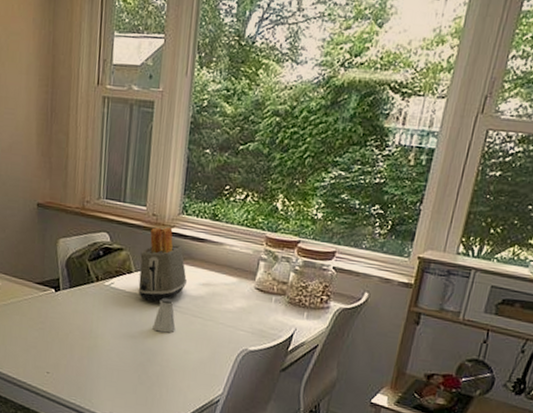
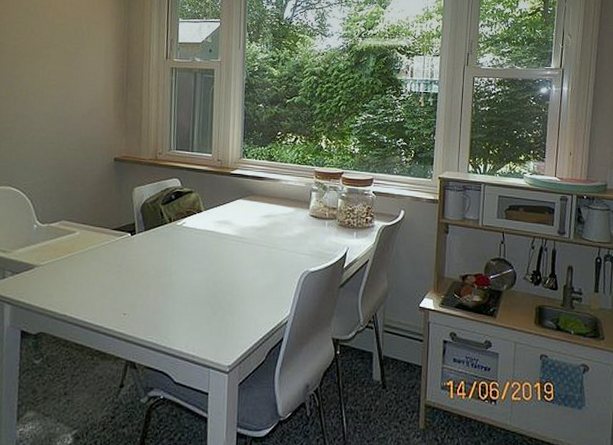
toaster: present [138,226,188,302] -> none [207,169,251,236]
saltshaker: present [153,297,176,333] -> none [222,231,243,263]

